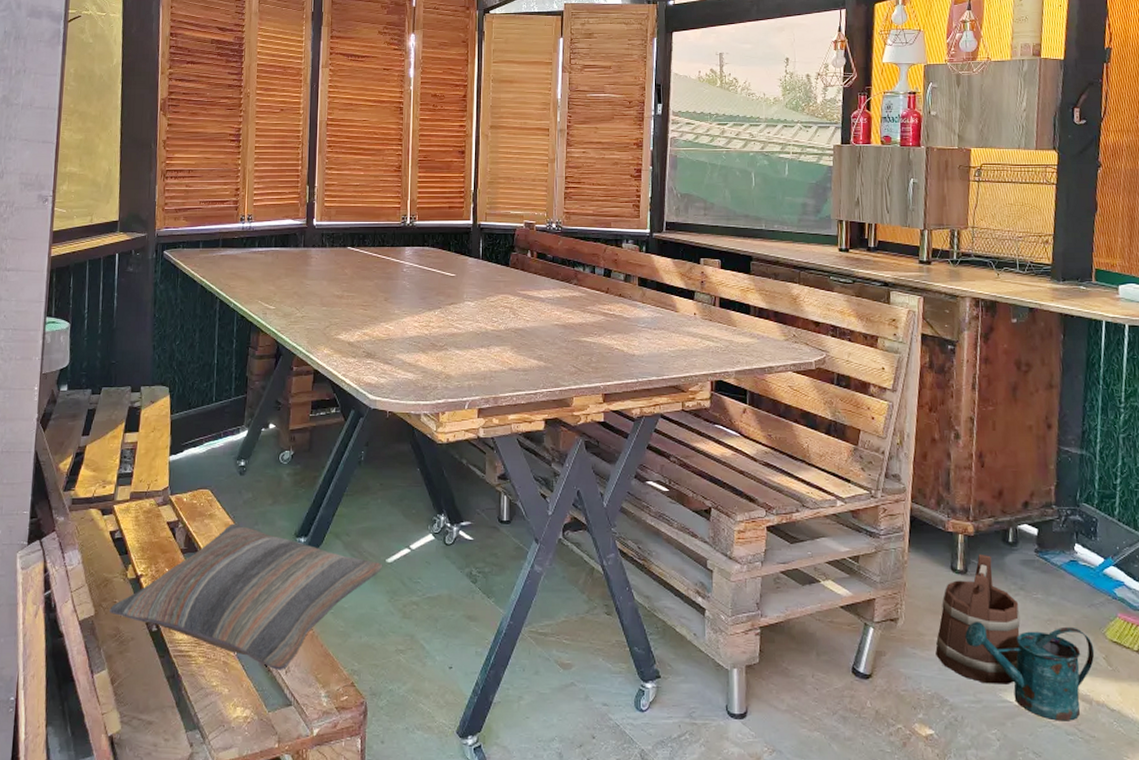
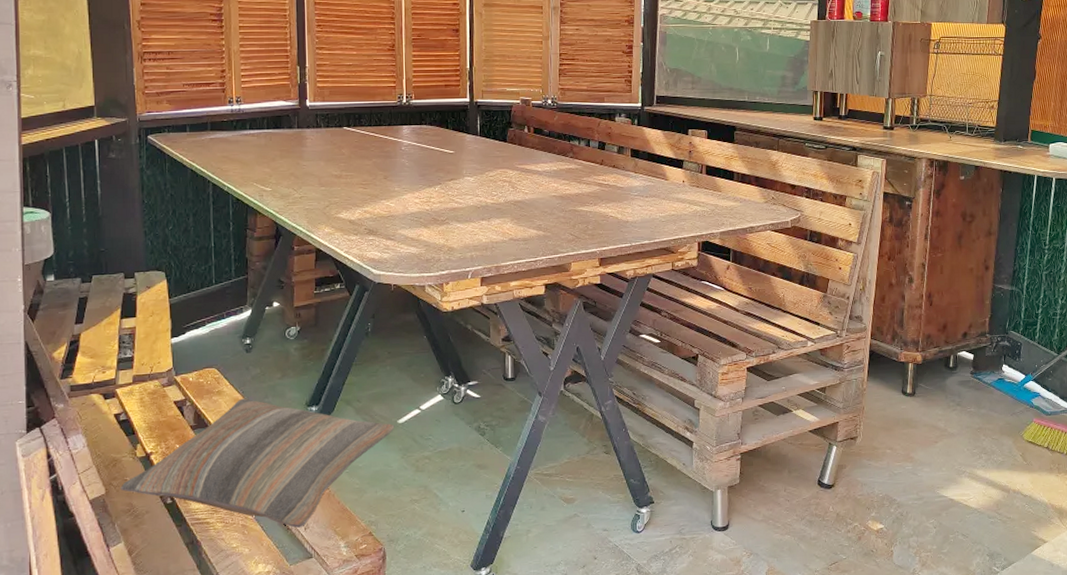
bucket: present [935,553,1021,684] -> none [887,378,956,484]
watering can: present [965,621,1095,721] -> none [911,432,1014,508]

